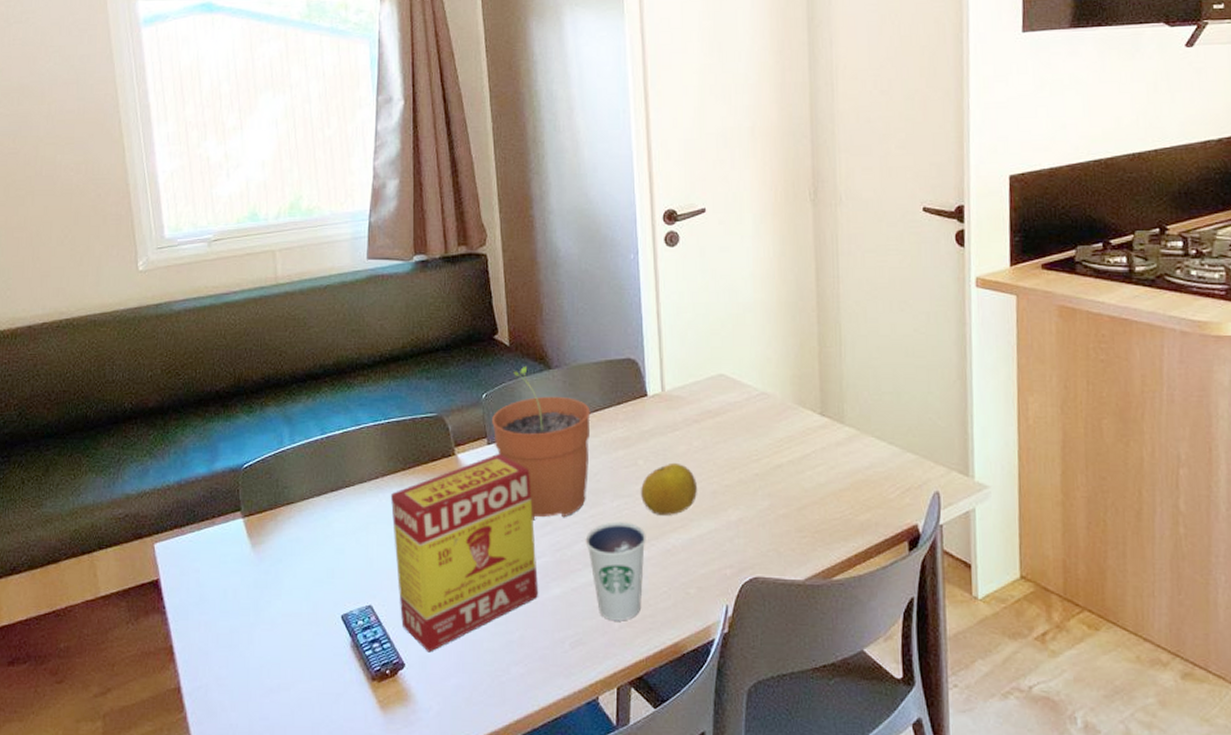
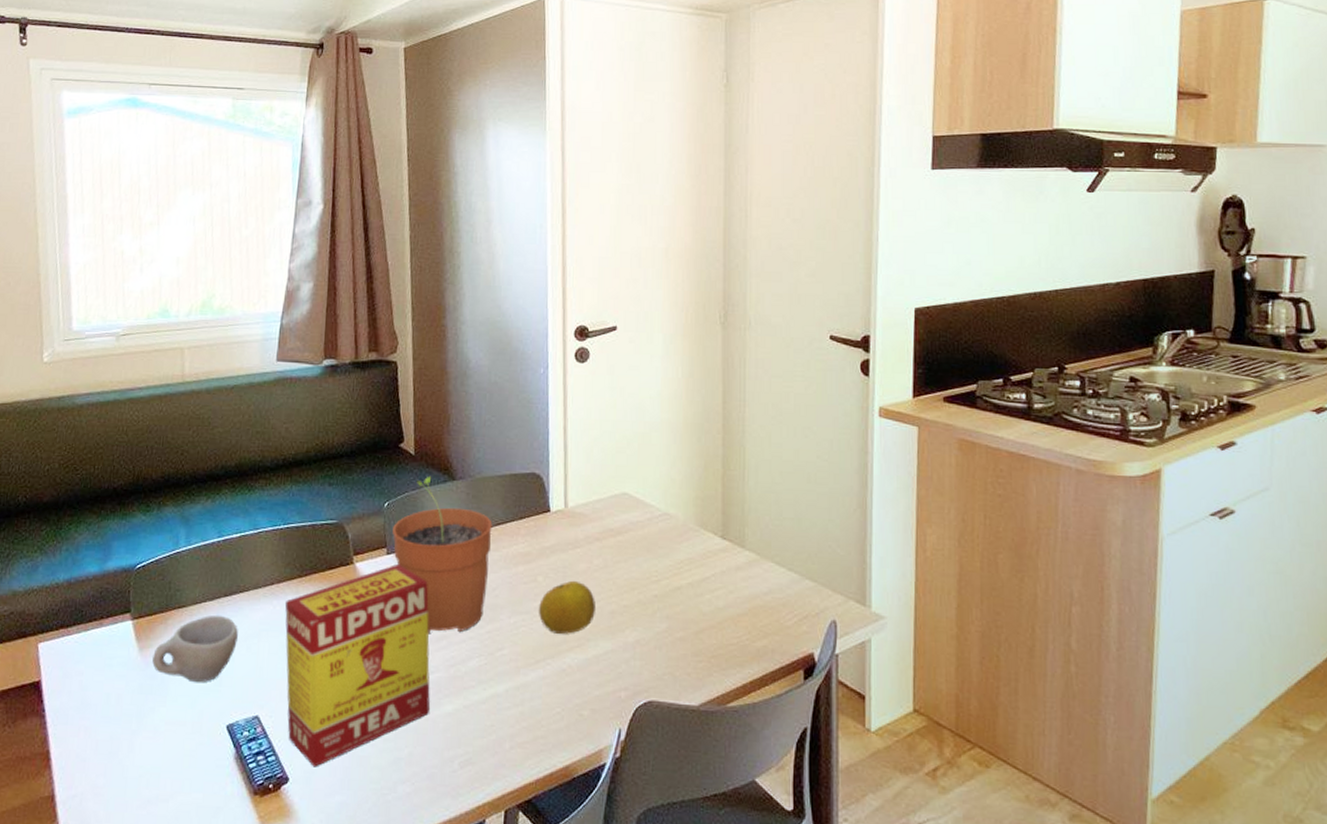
cup: none [265,509,346,575] -> present [152,615,238,682]
dixie cup: present [585,522,646,621] -> none [480,638,542,742]

